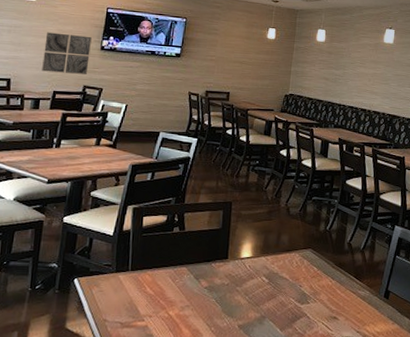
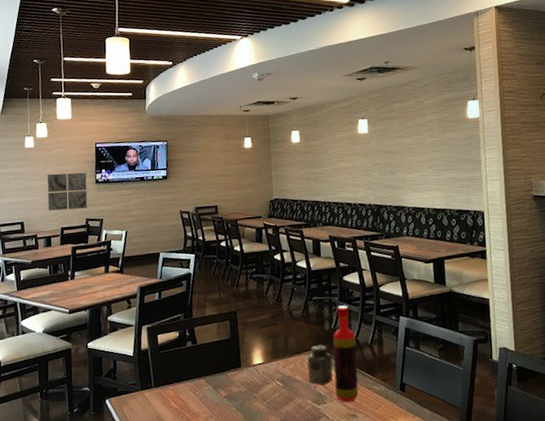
salt shaker: none [295,245,322,285] -> present [307,345,333,385]
bottle: none [320,208,349,304] -> present [332,305,359,402]

